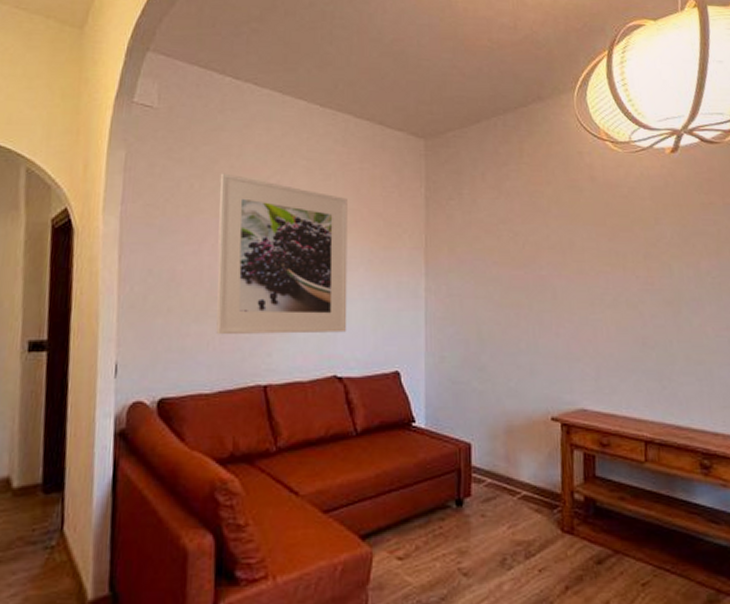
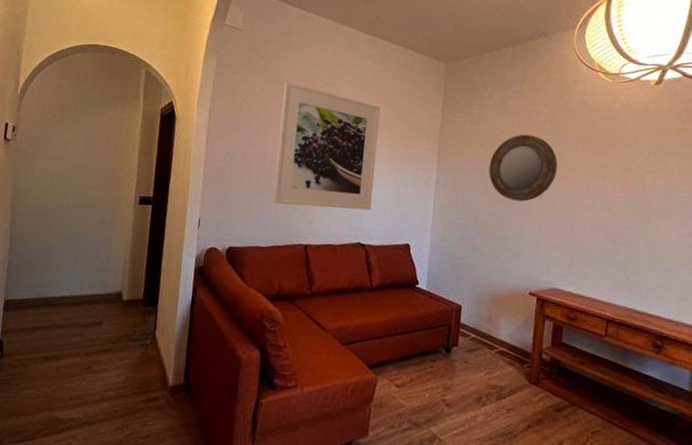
home mirror: none [489,221,570,305] -> present [489,134,558,202]

